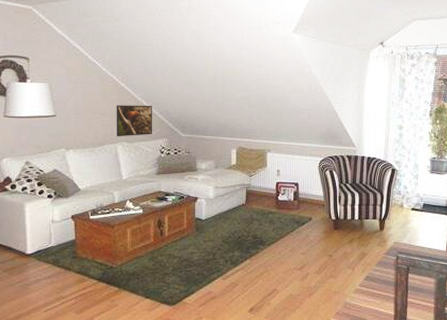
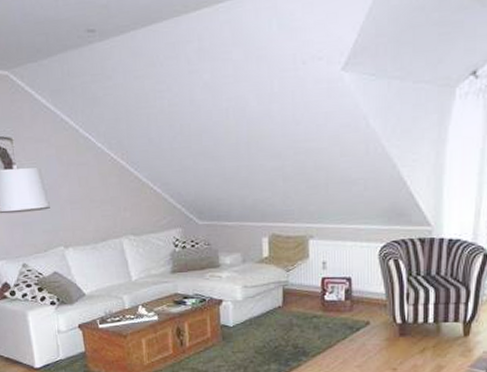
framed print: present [116,105,153,137] -> none [117,186,164,230]

